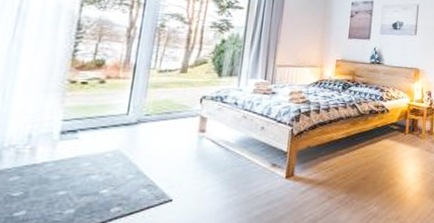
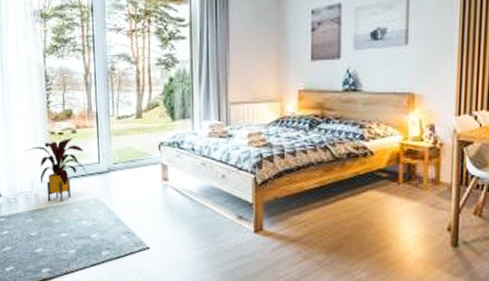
house plant: none [30,88,110,156] -> present [26,138,87,202]

